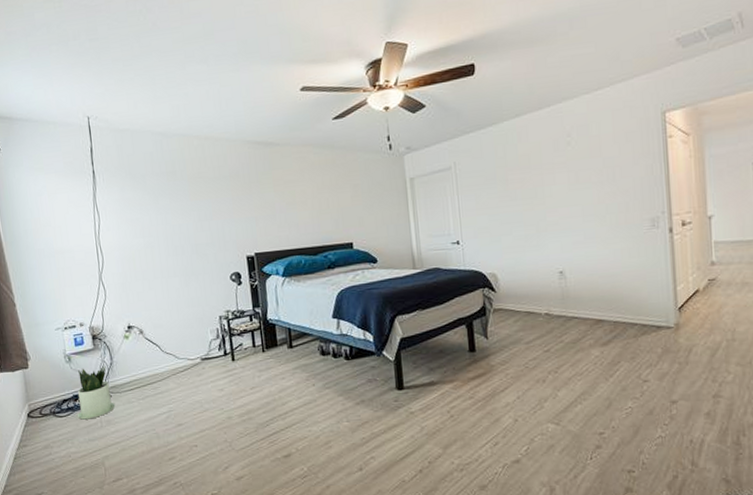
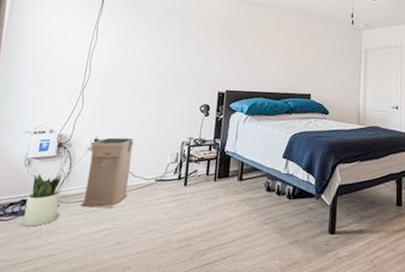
laundry basket: none [125,320,176,395] -> present [80,137,135,208]

